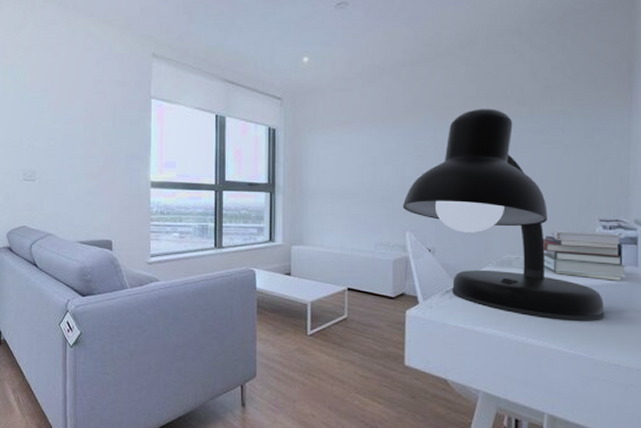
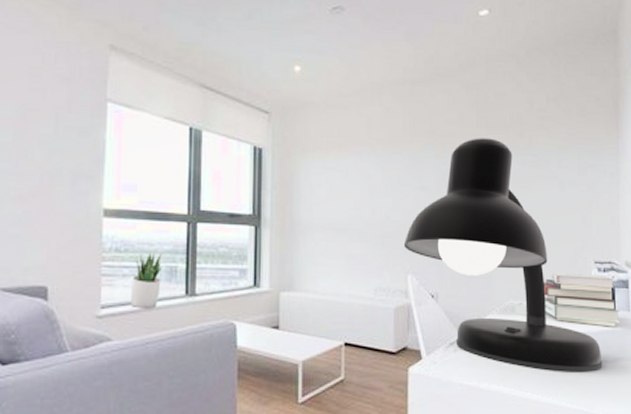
planter: none [173,214,197,258] -> present [131,252,163,309]

